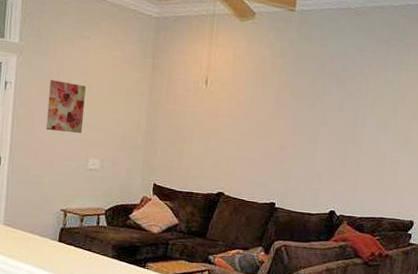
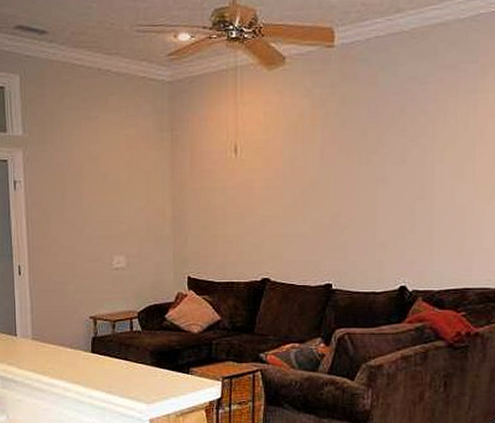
wall art: present [46,80,86,134] -> none [61,172,103,230]

